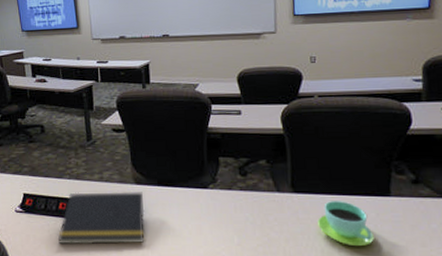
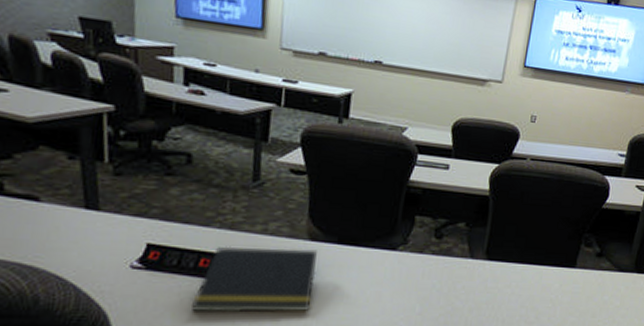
cup: present [318,201,374,247] -> none [504,270,554,317]

